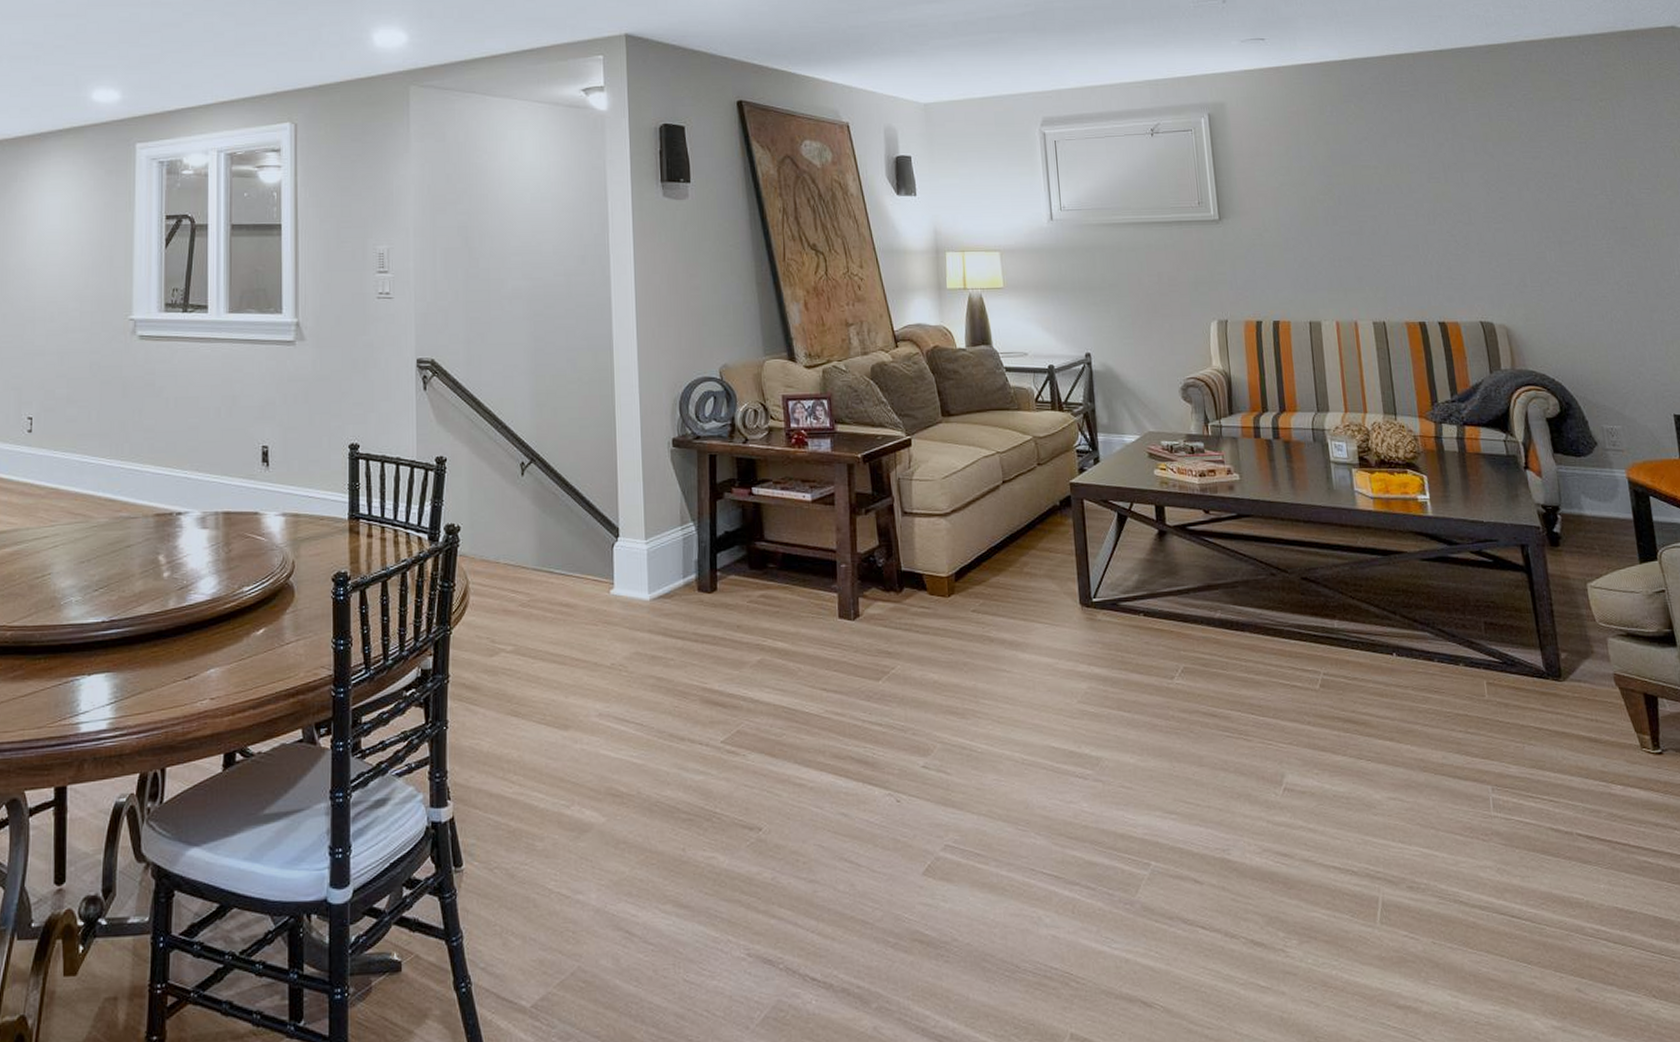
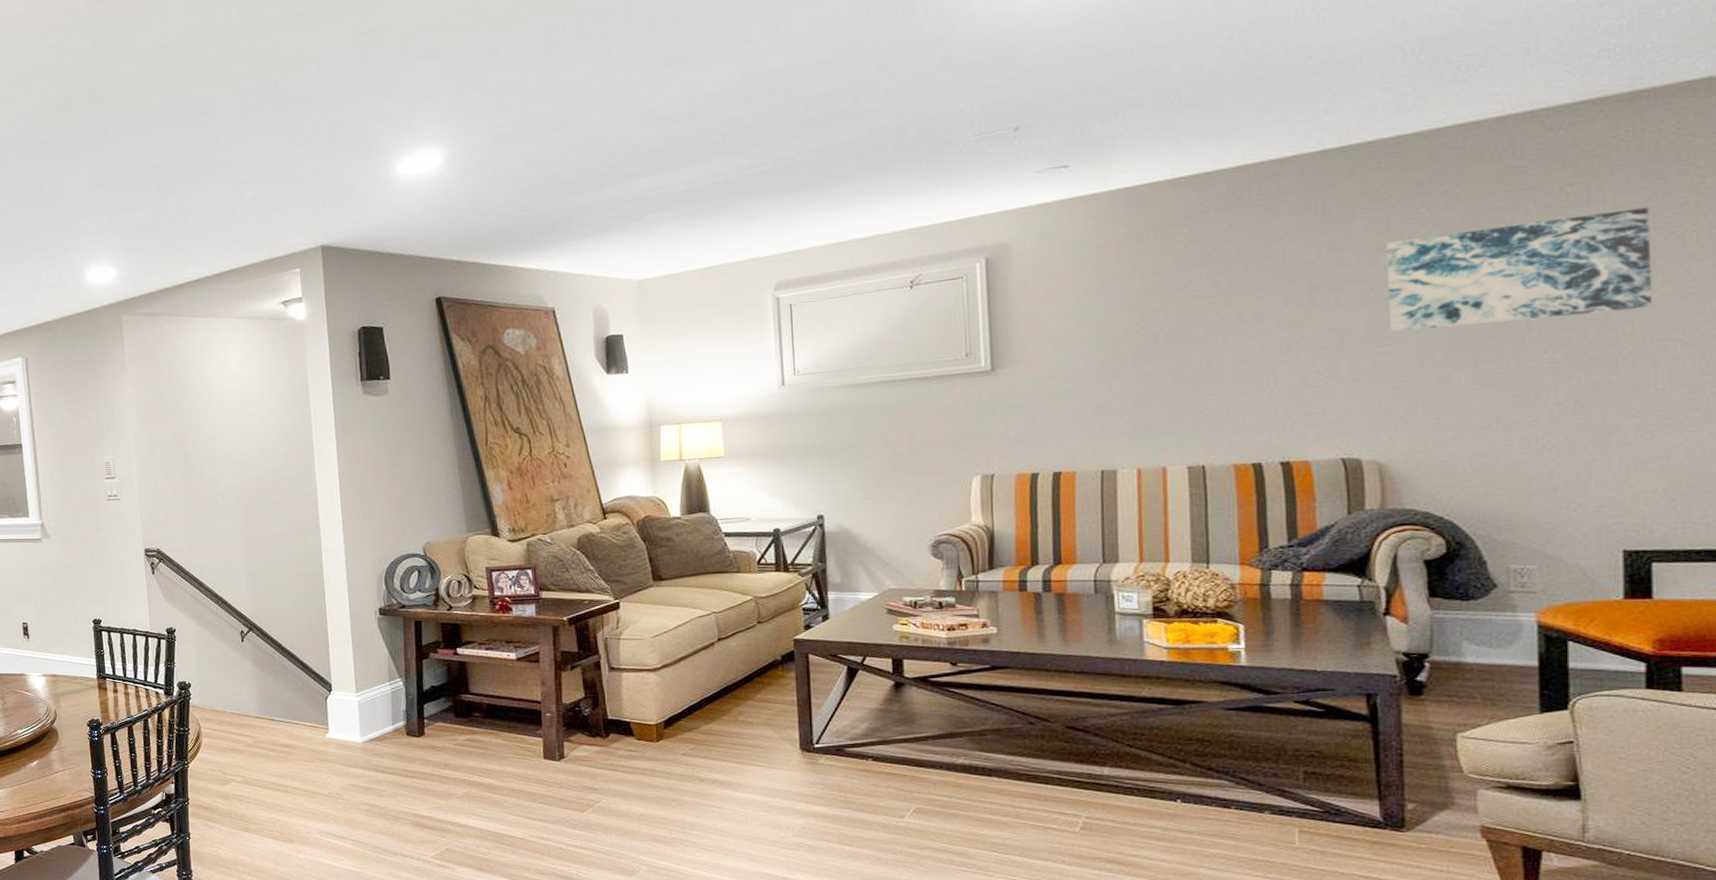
wall art: none [1490,124,1663,212] -> present [1385,207,1651,332]

